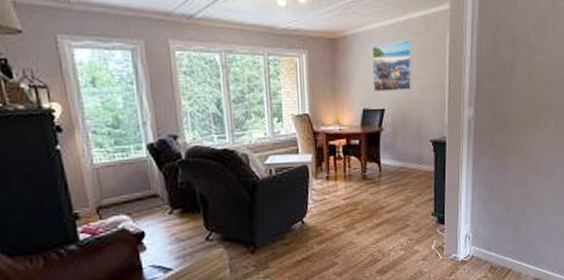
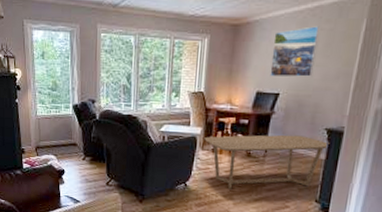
coffee table: none [316,150,436,219] -> present [204,134,330,190]

